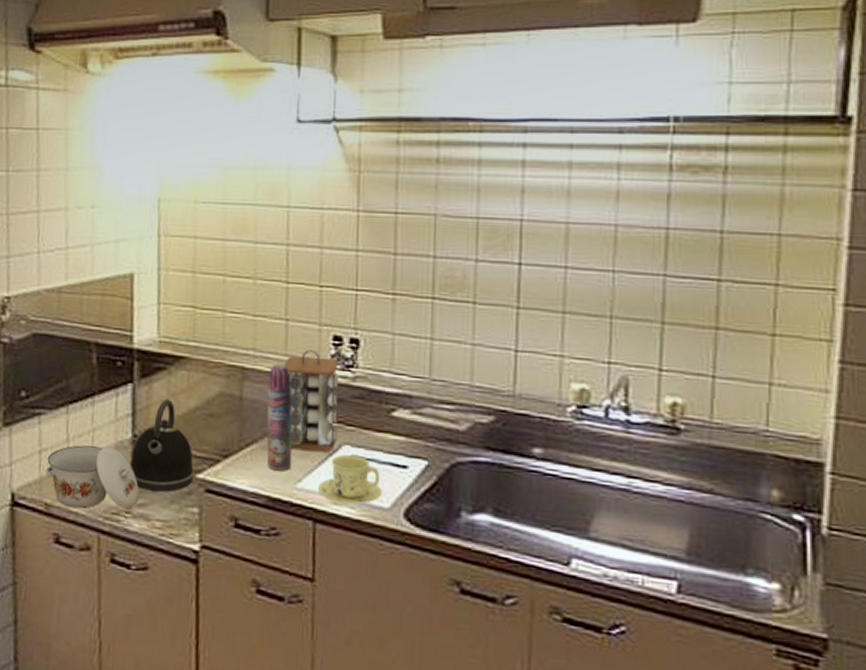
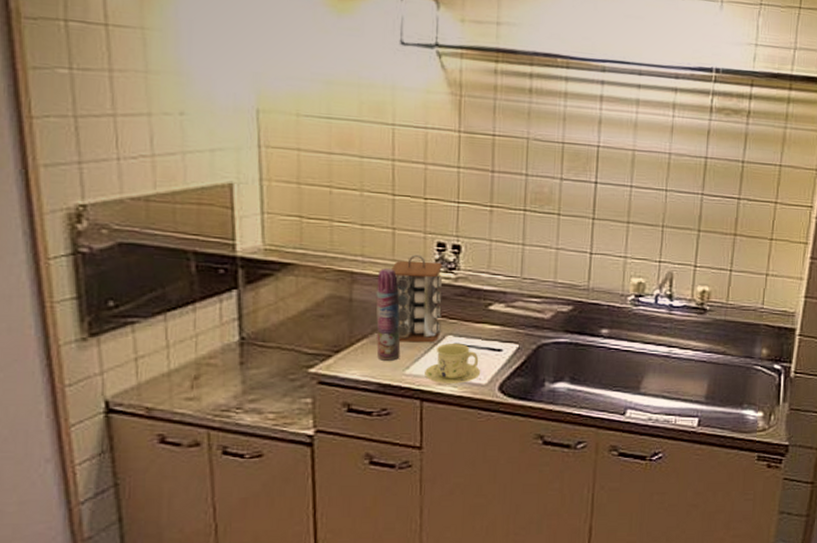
cooking pot: present [45,445,139,509] -> none [143,349,249,410]
kettle: present [130,398,195,492] -> none [239,302,307,387]

